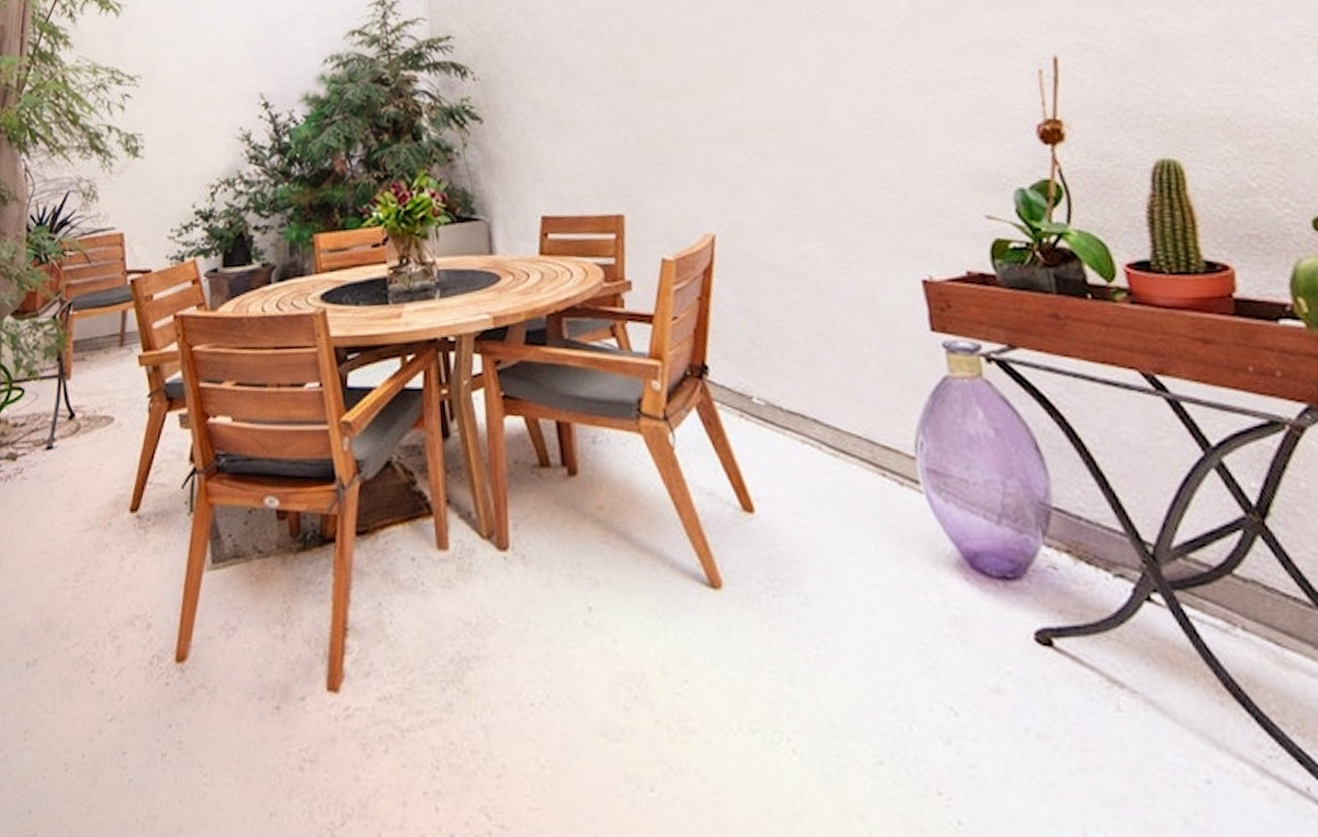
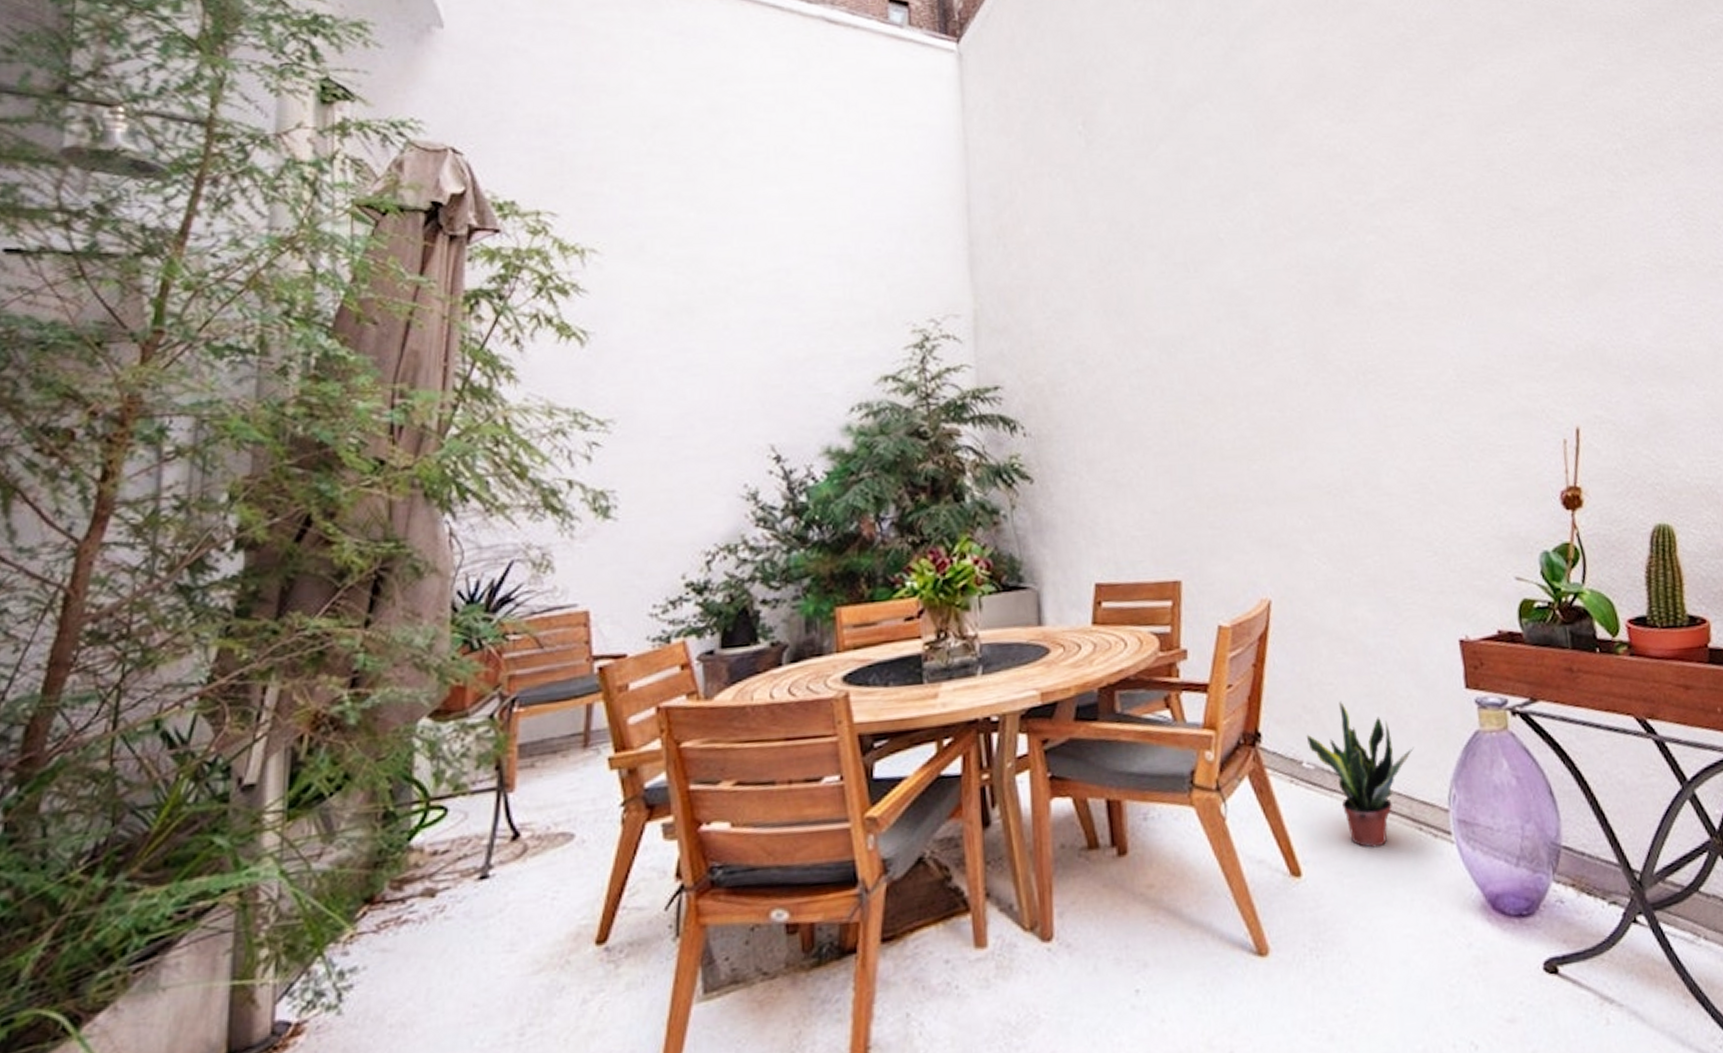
potted plant: none [755,337,875,490] -> present [1306,700,1415,848]

